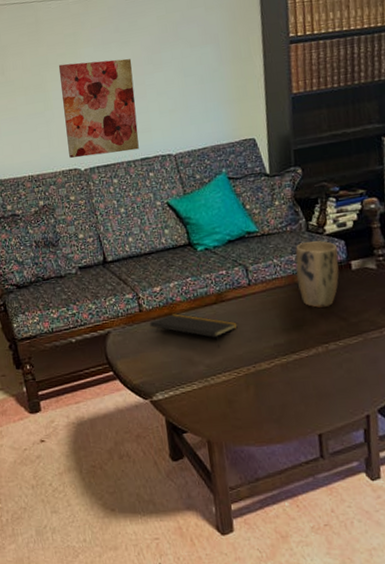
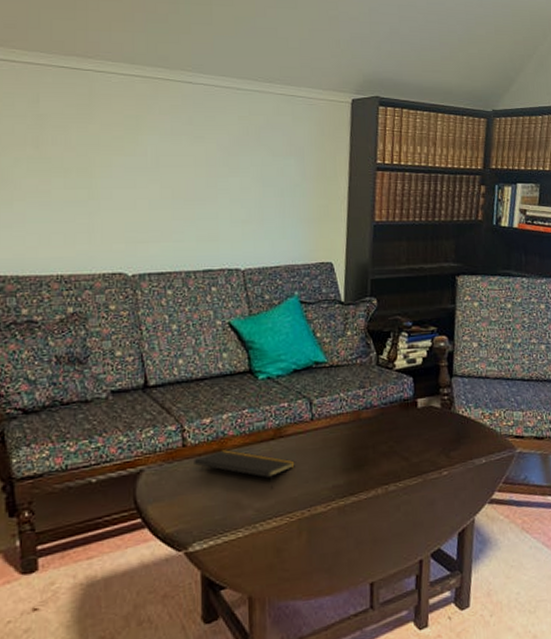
wall art: present [58,58,139,158] -> none [112,149,204,261]
plant pot: present [295,241,339,308] -> none [362,376,406,447]

